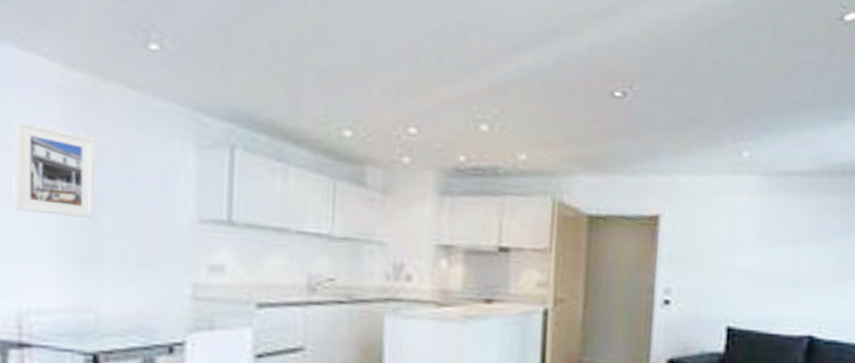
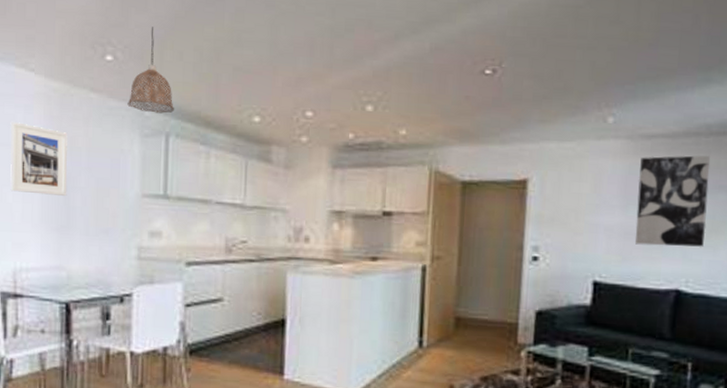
pendant lamp: none [179,12,242,120] -> present [127,27,174,113]
wall art: none [769,194,844,291] -> present [635,155,711,247]

